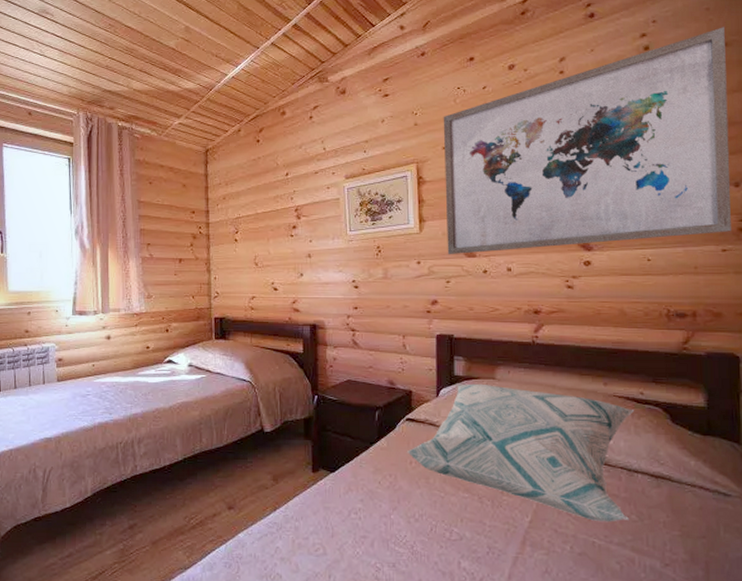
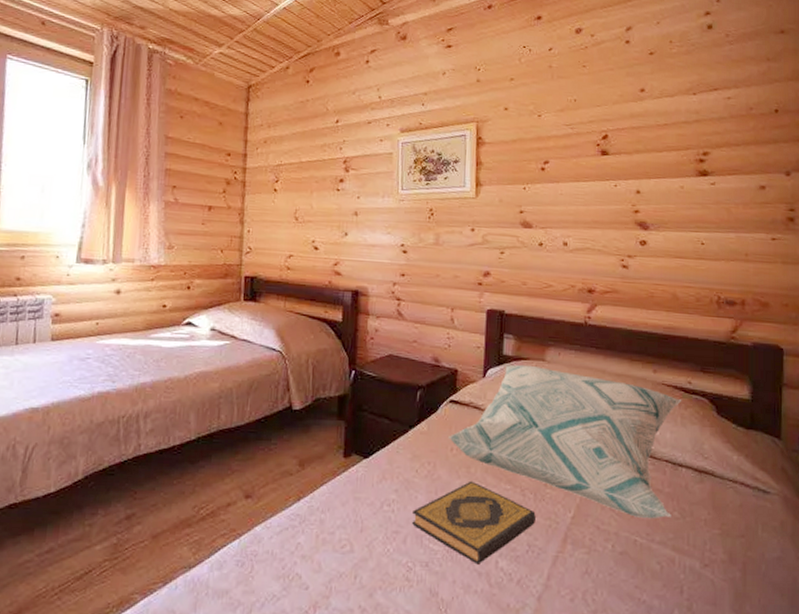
hardback book: none [378,490,494,565] -> present [412,480,536,565]
wall art: present [443,27,731,255] -> none [503,14,783,224]

